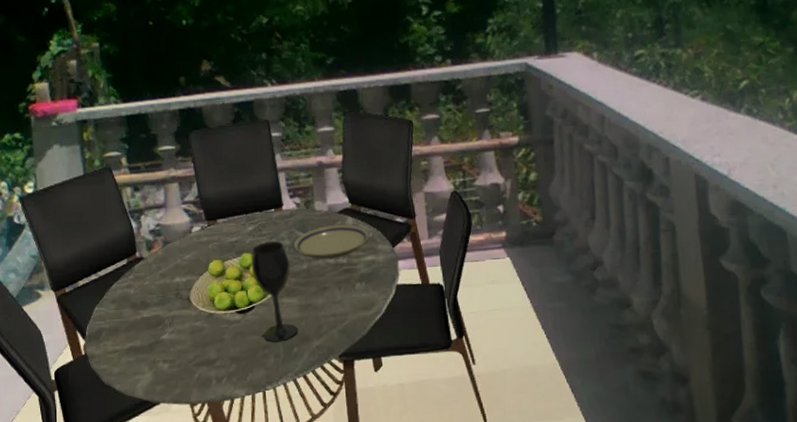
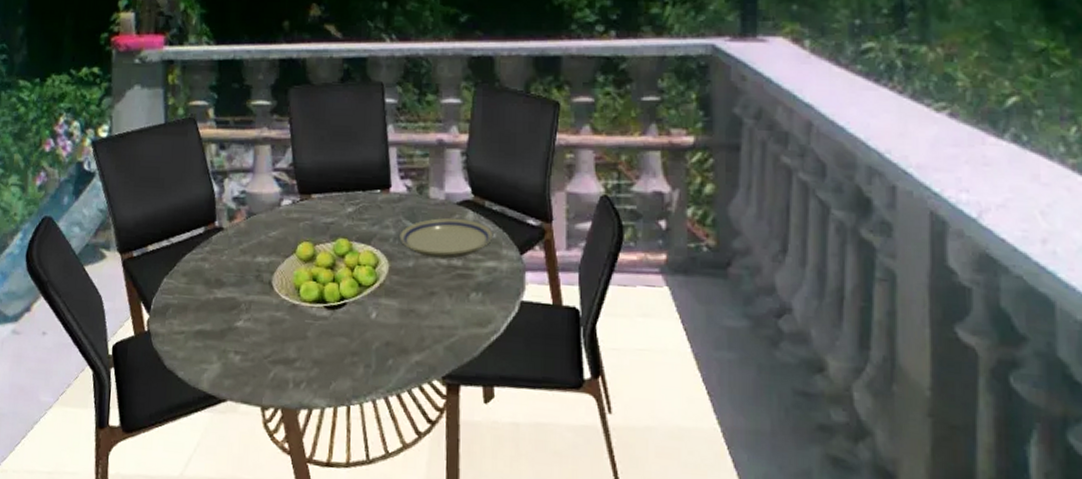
wine glass: present [251,240,298,343] -> none [346,227,396,350]

